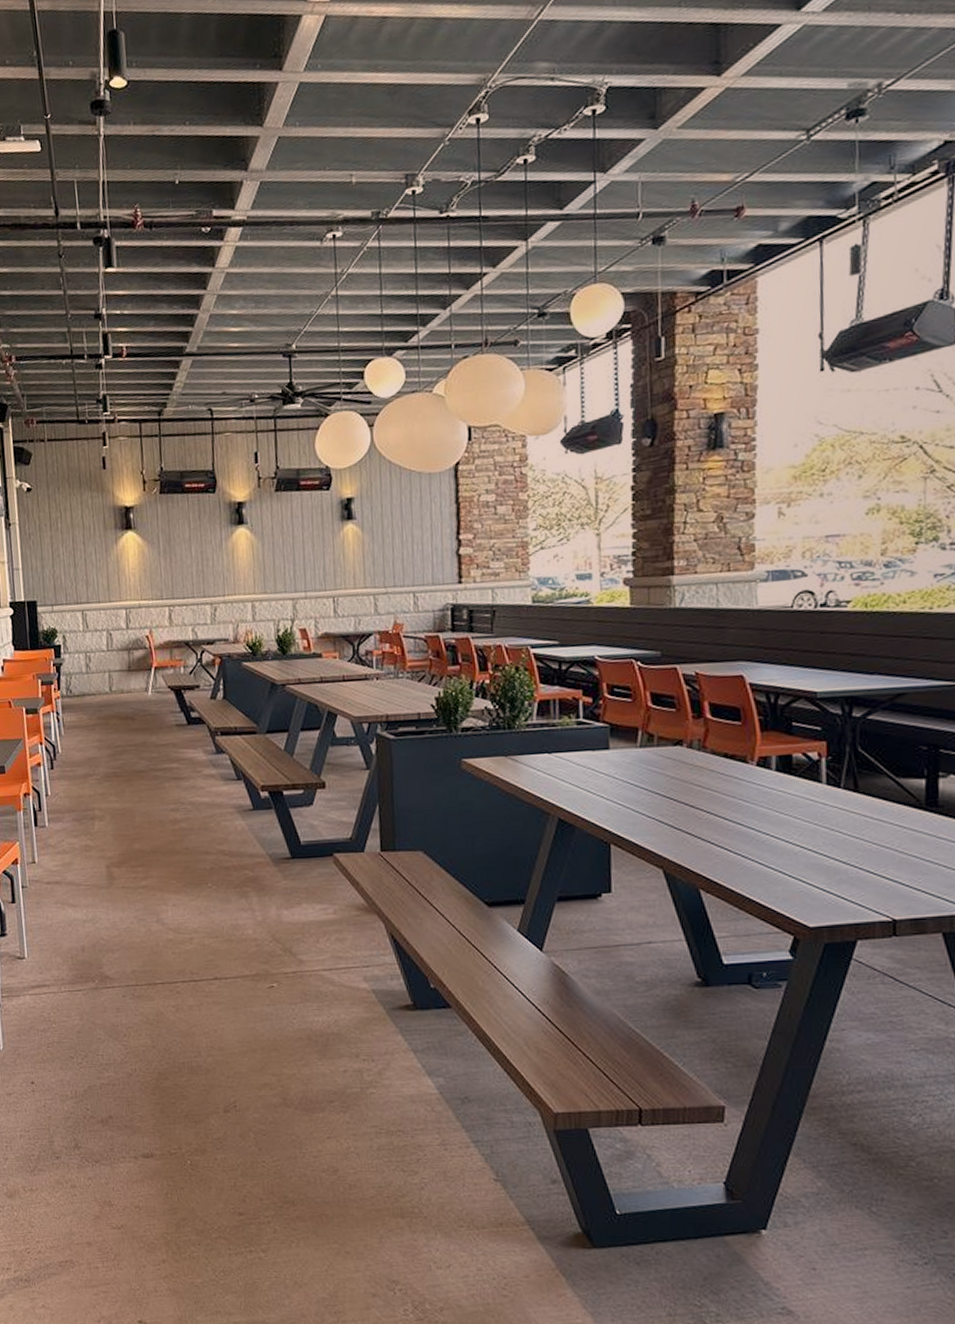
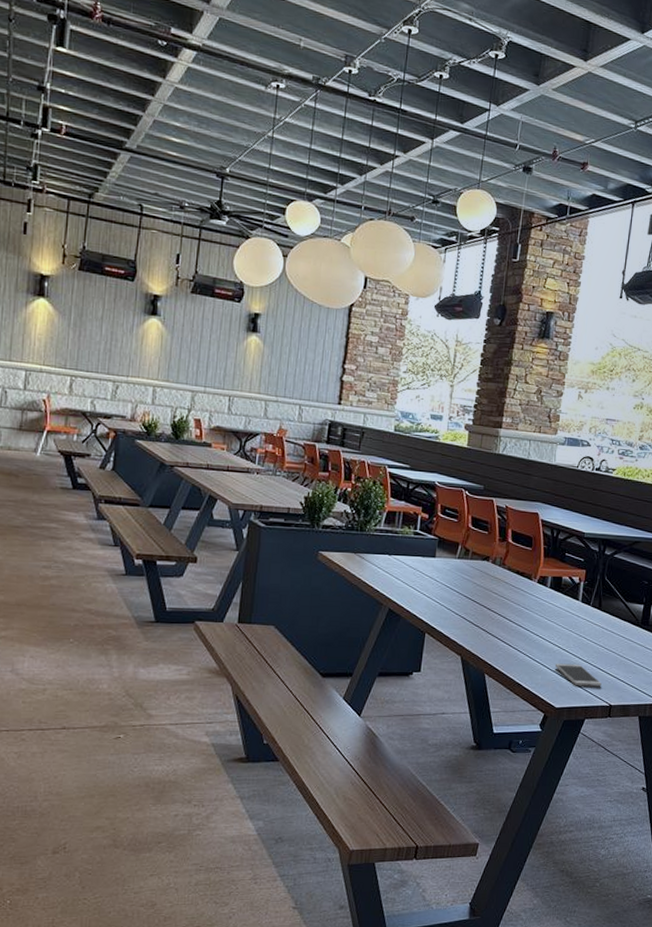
smartphone: none [799,867,876,897] -> present [554,663,602,687]

